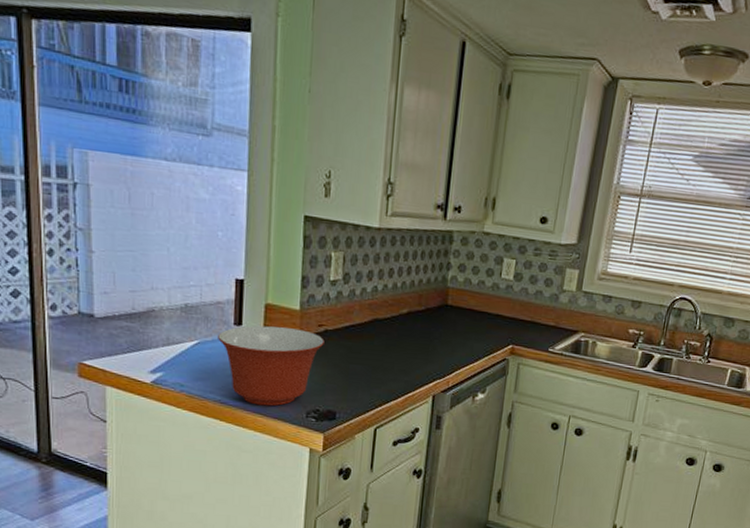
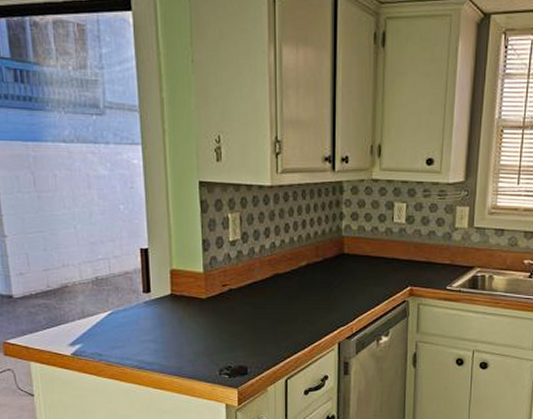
mixing bowl: present [218,325,324,406] -> none [129,291,230,367]

